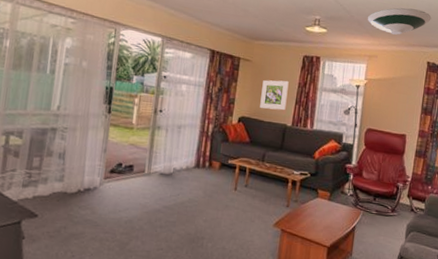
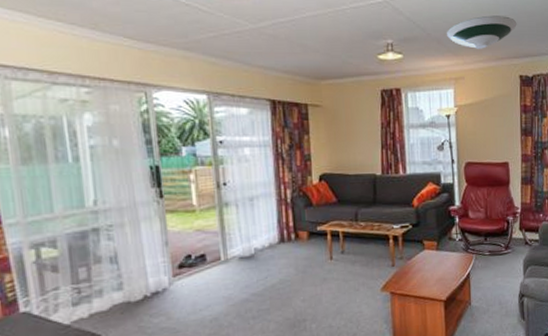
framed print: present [260,80,289,110] -> none [339,124,372,160]

